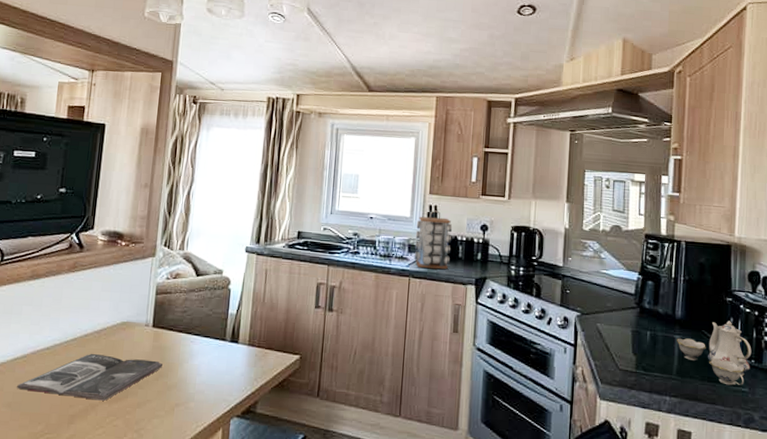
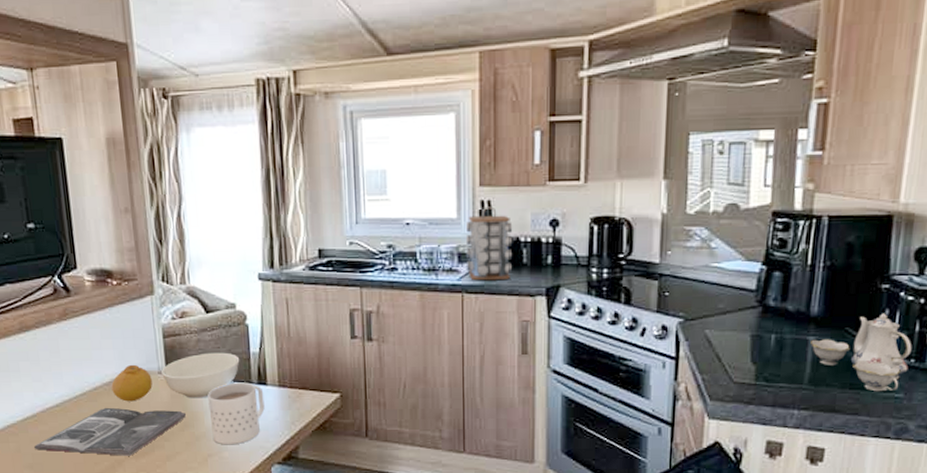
fruit: none [101,315,139,350] -> present [111,364,153,402]
bowl: none [148,310,219,351] -> present [161,352,240,398]
mug: none [182,339,235,397] -> present [208,382,265,445]

